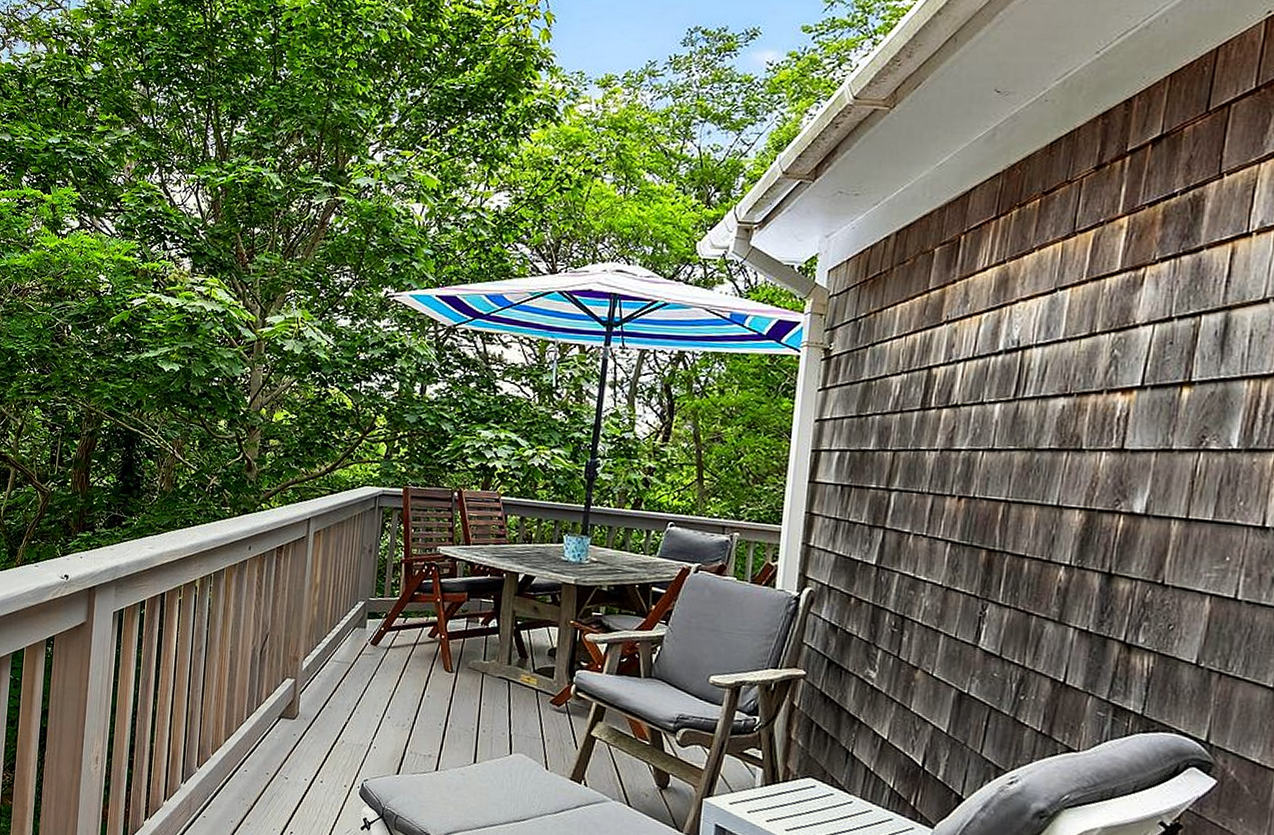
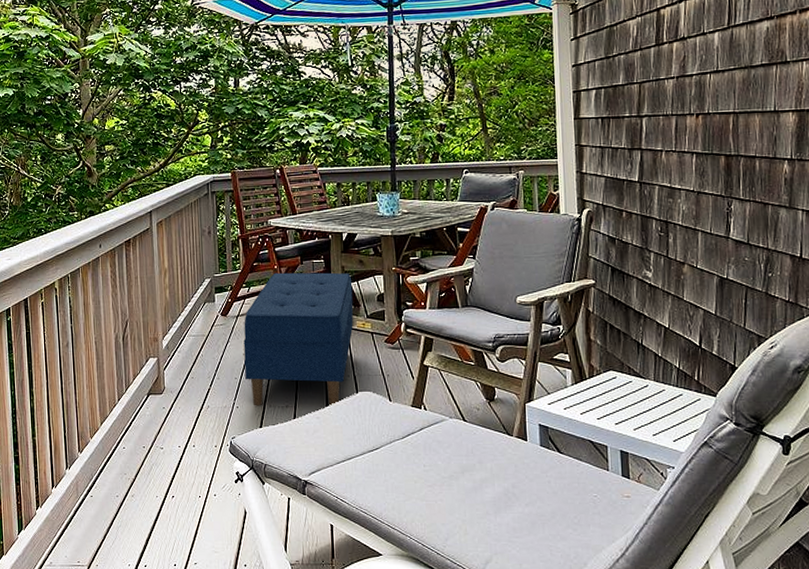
bench: none [388,606,523,762] -> present [243,272,354,406]

